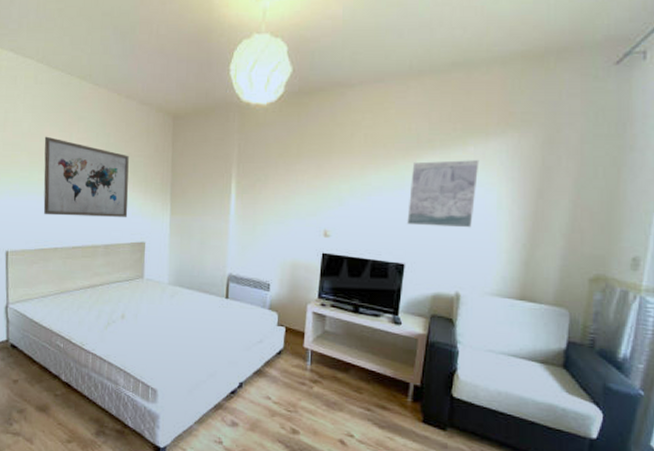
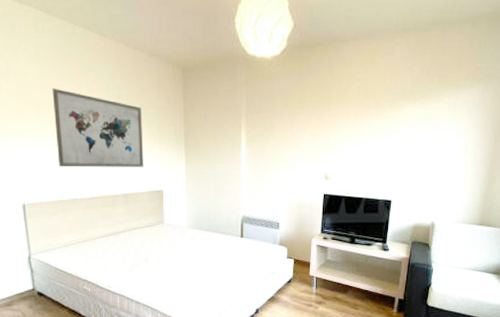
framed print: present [407,160,479,228] -> none [394,109,452,168]

